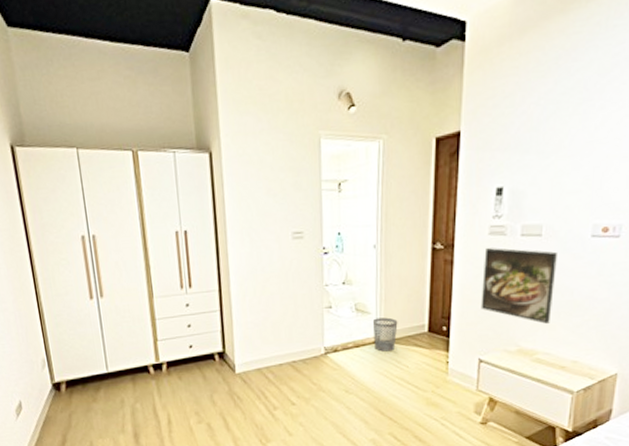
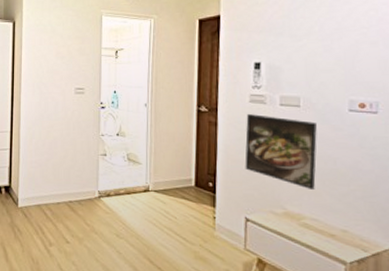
wastebasket: present [372,317,398,352] -> none [143,168,166,201]

